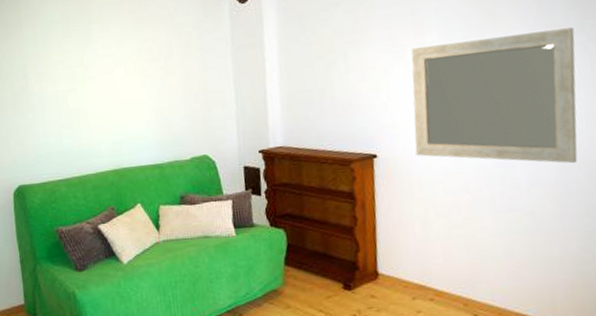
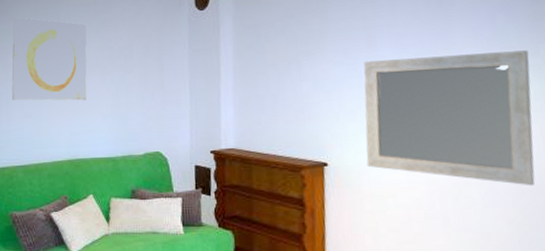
wall art: none [40,21,127,112] -> present [12,17,87,101]

